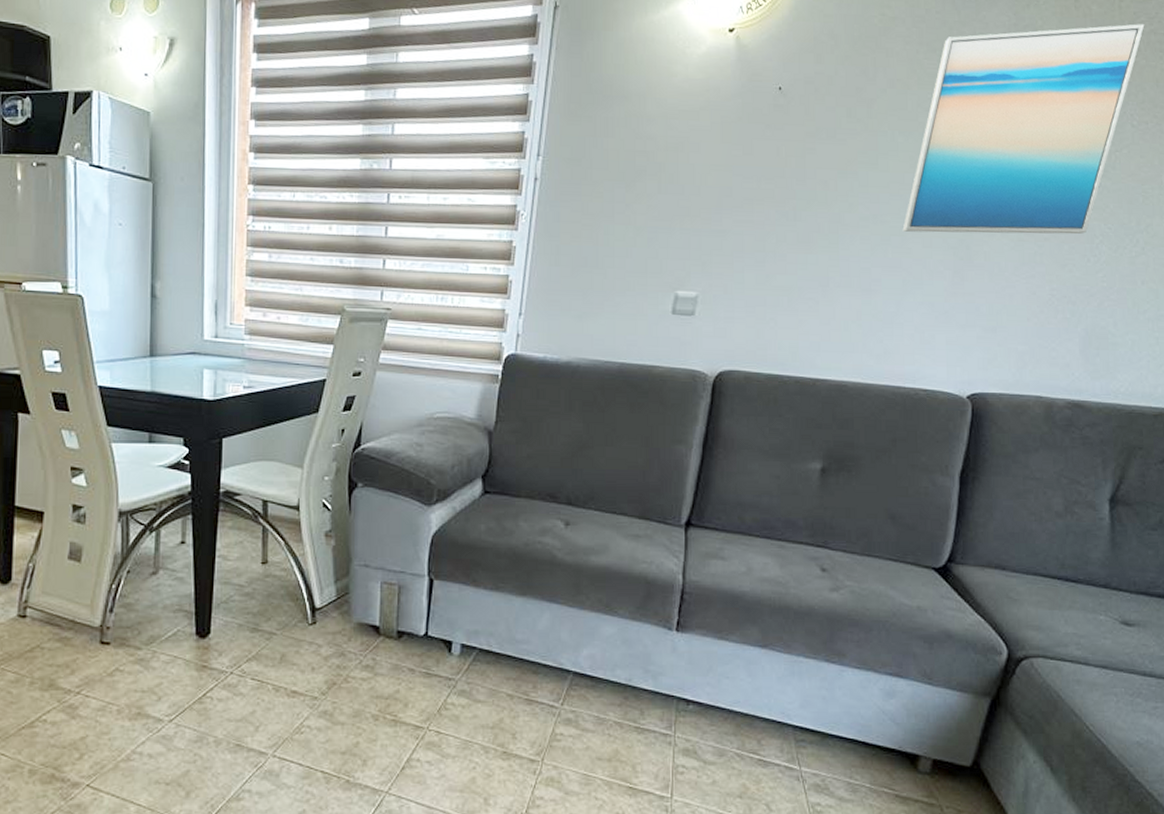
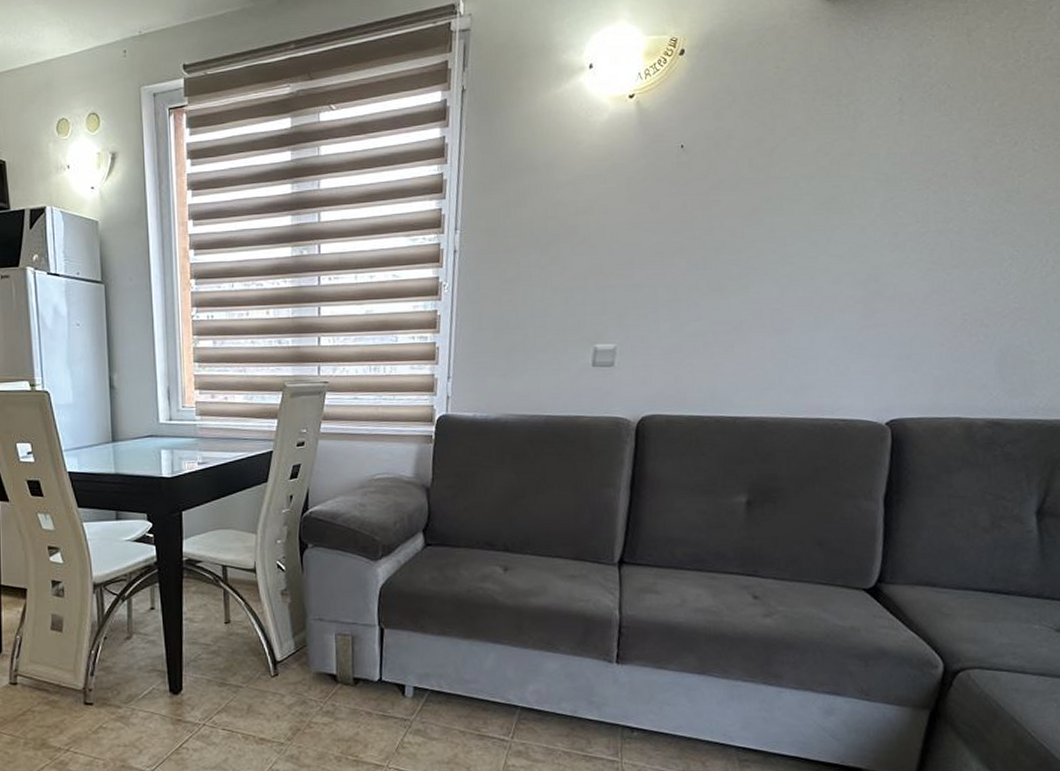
wall art: present [902,24,1145,234] -> none [811,52,1040,271]

